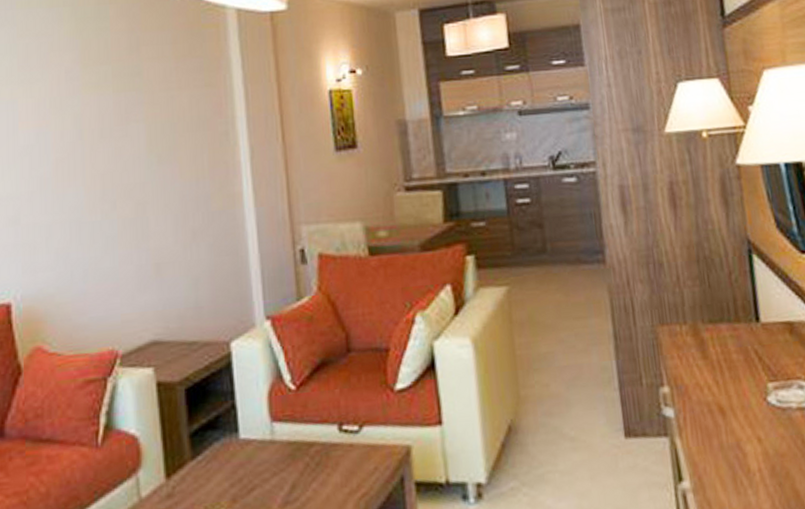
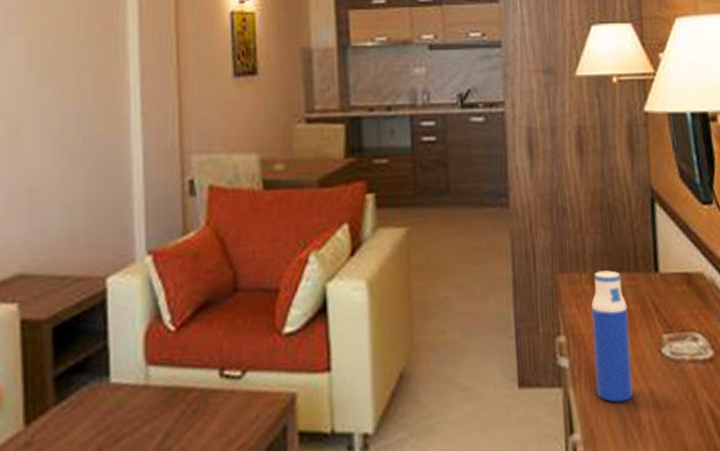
water bottle: none [693,321,740,451] -> present [591,270,633,403]

